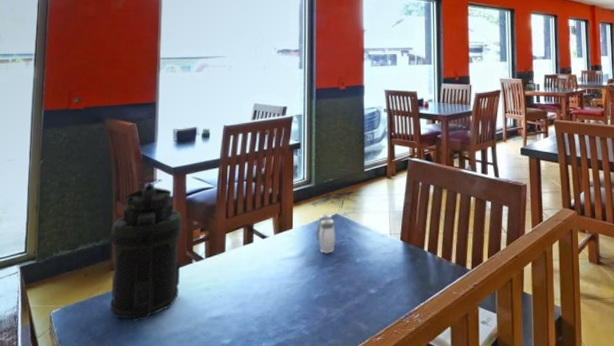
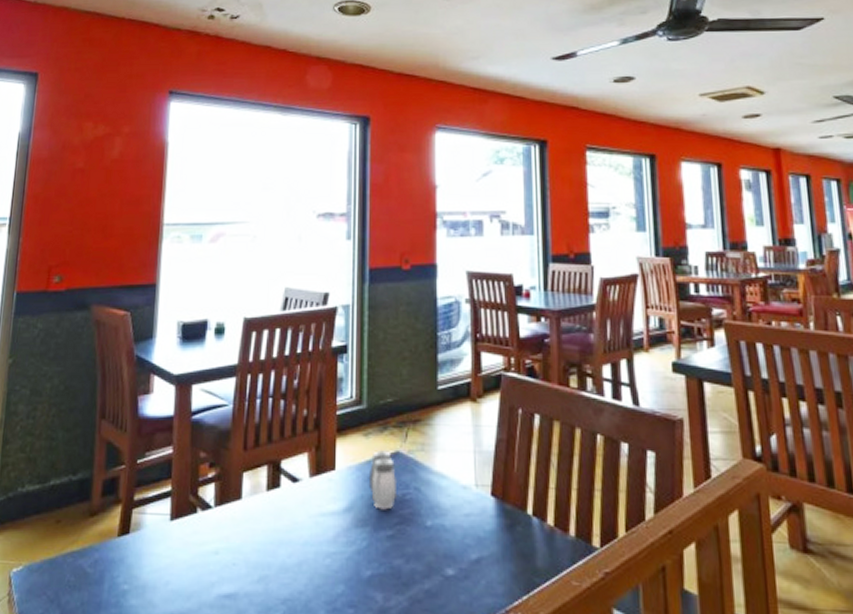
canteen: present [109,179,183,322] -> none [85,390,186,593]

